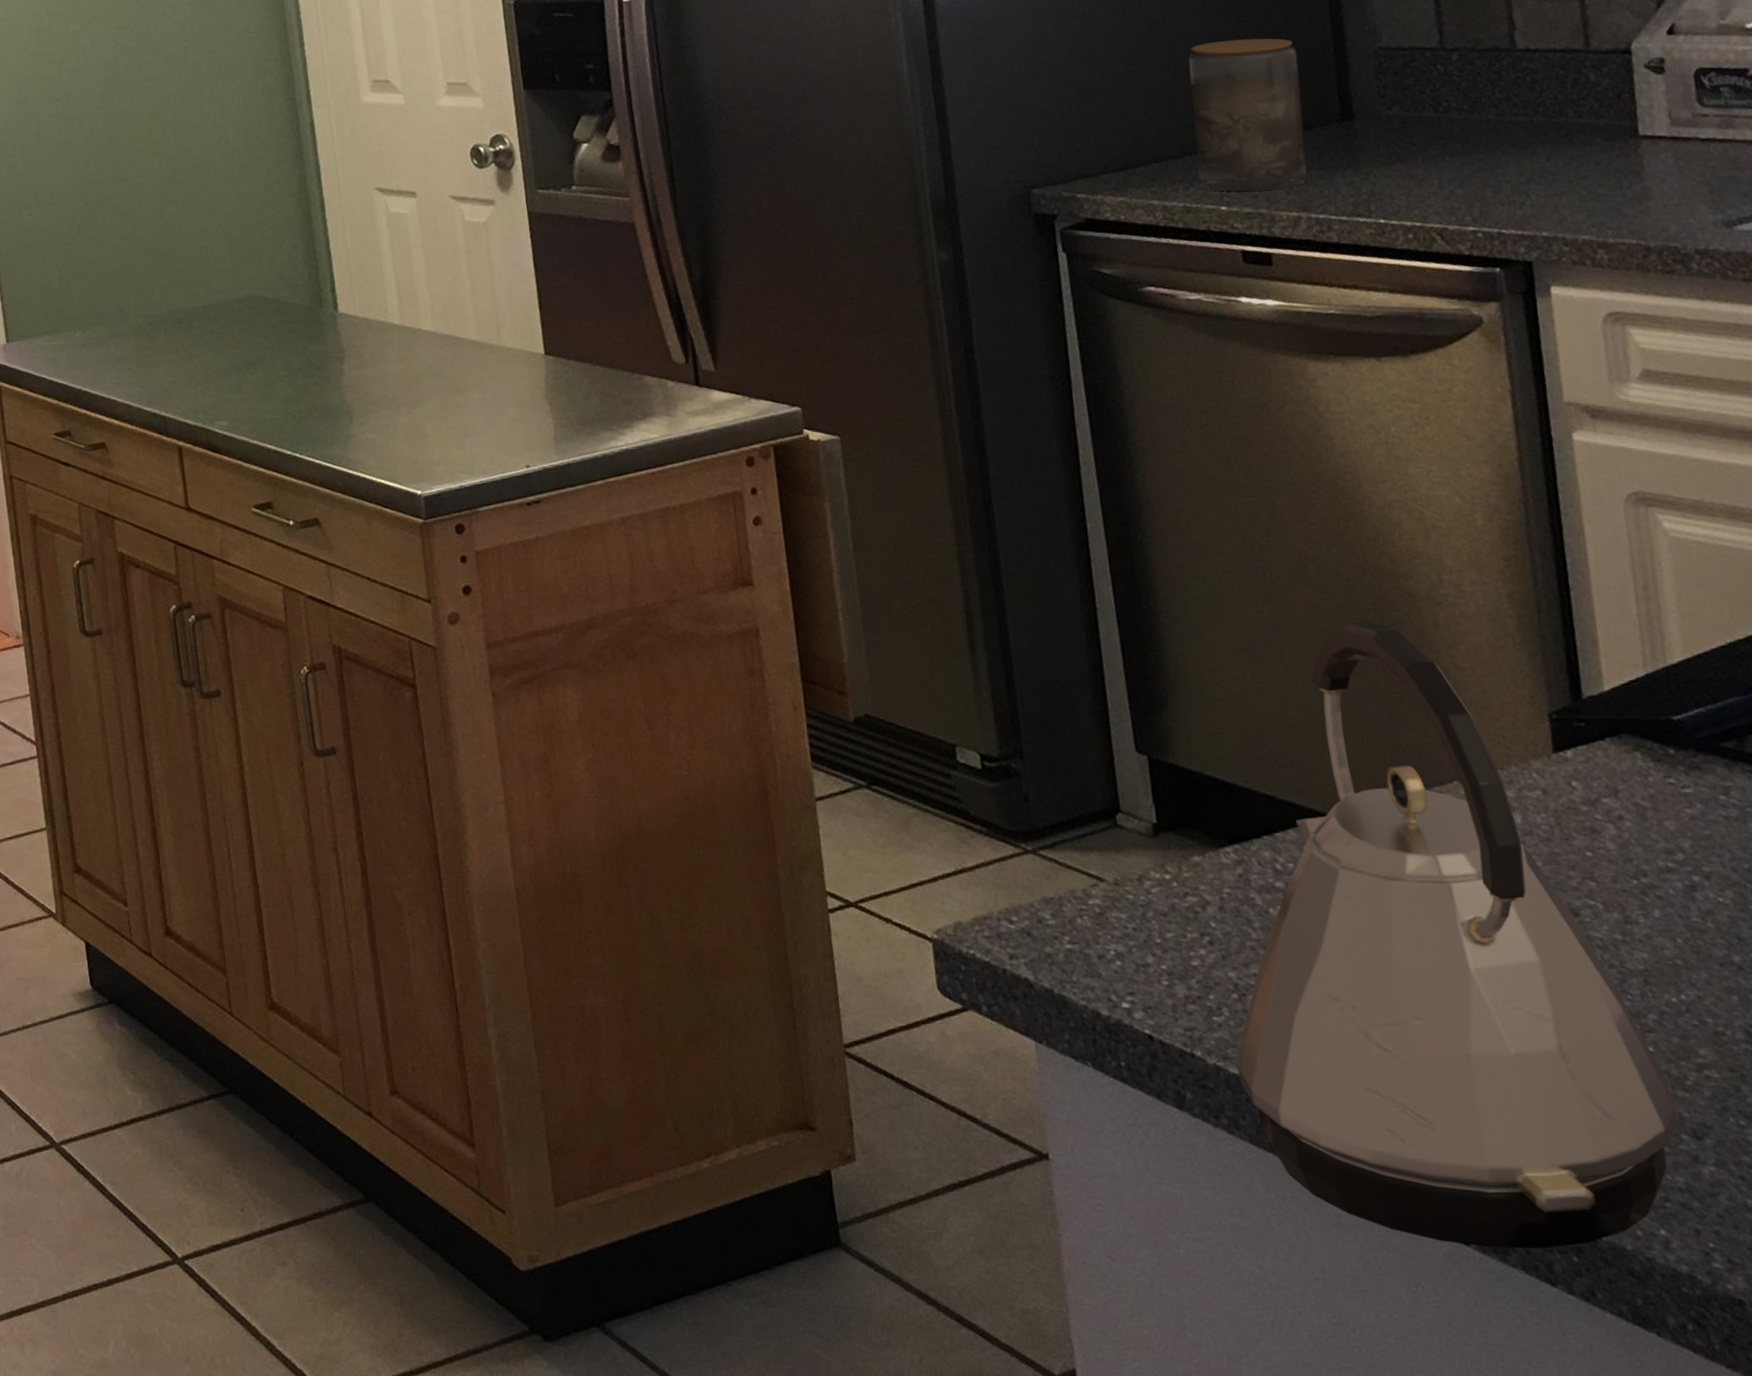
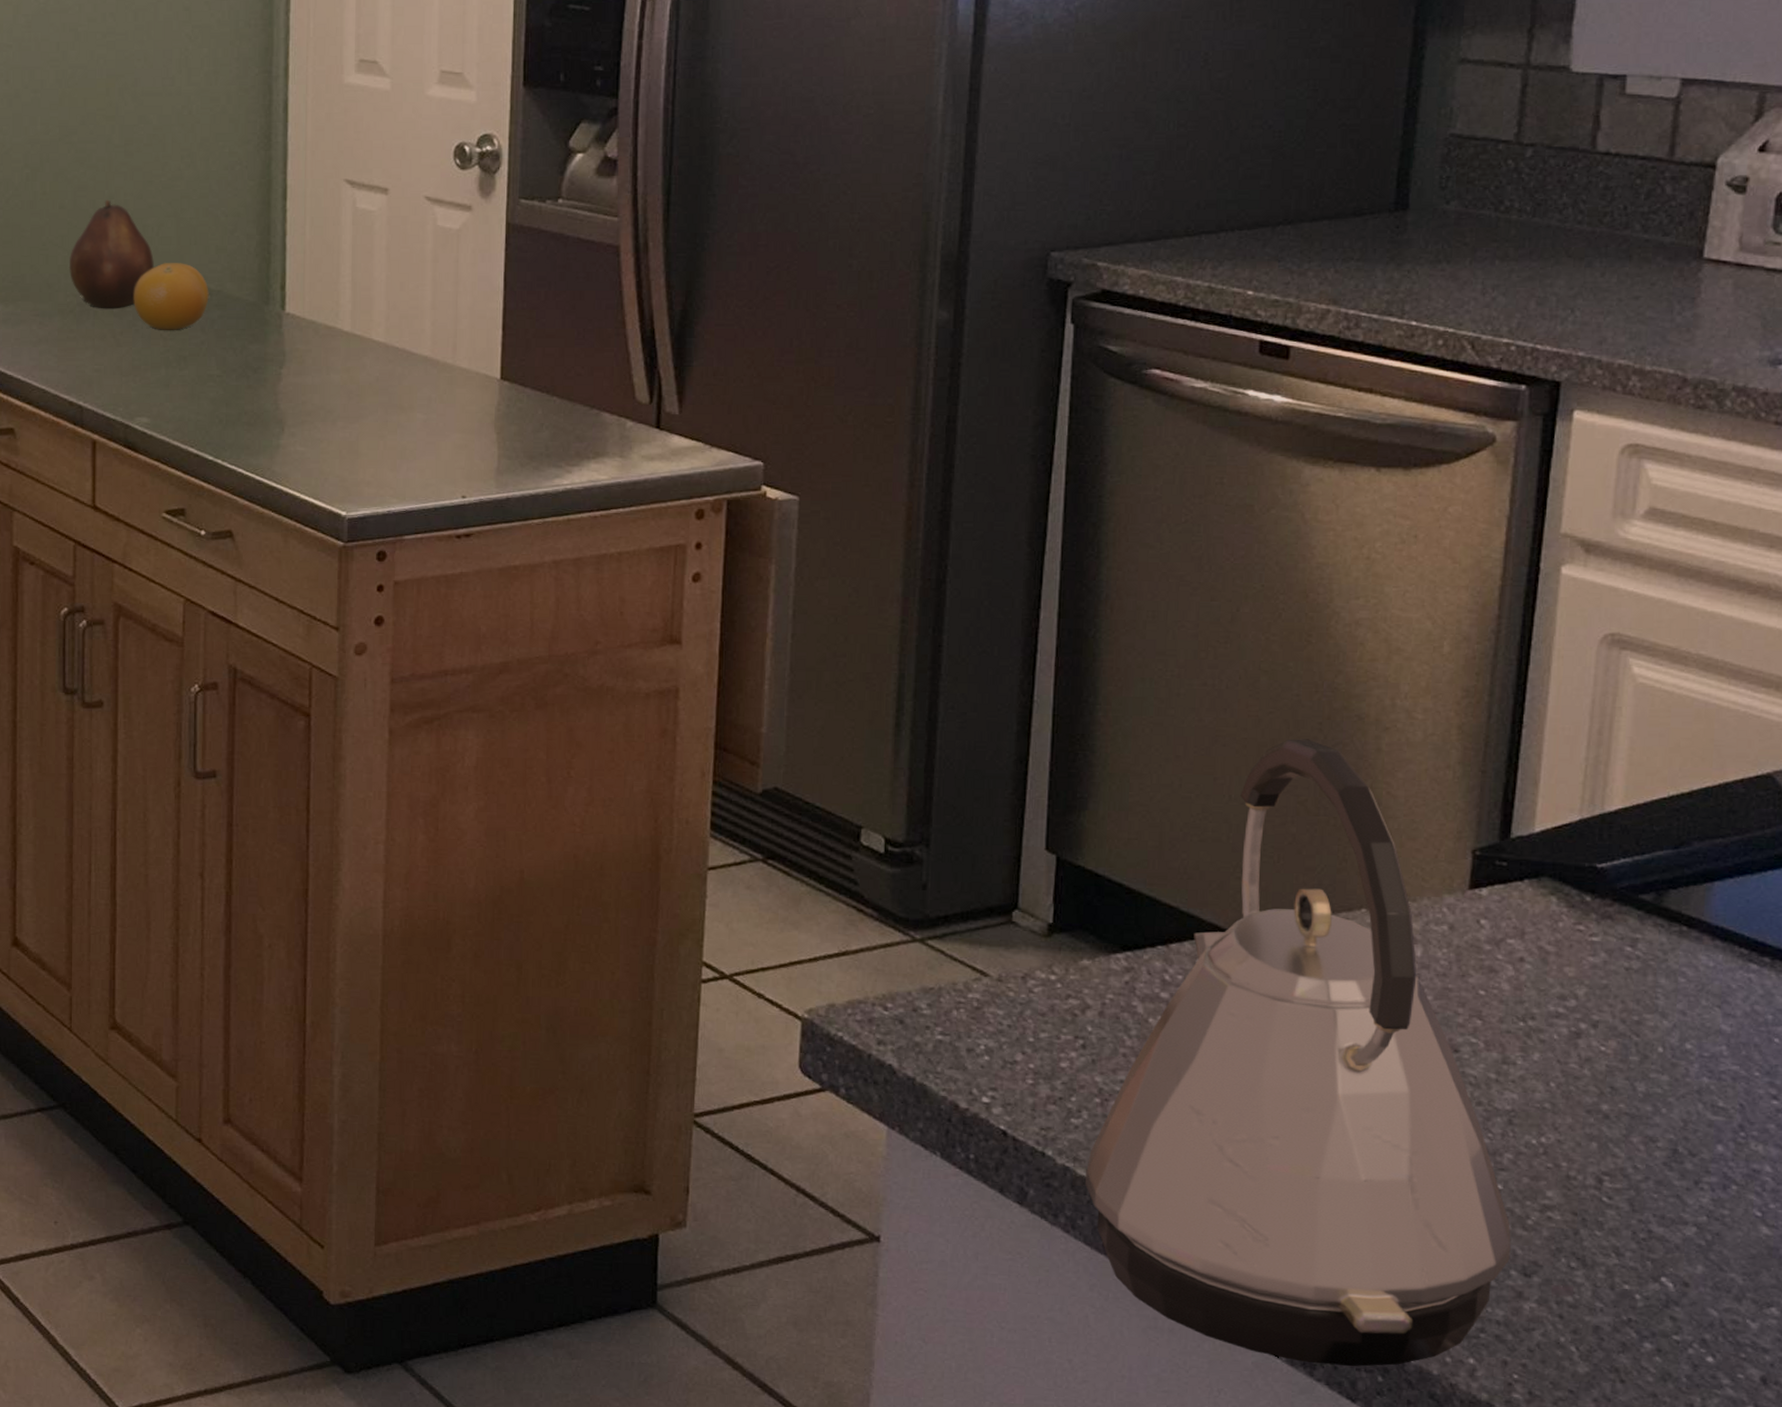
fruit: none [136,227,213,326] -> present [68,199,154,309]
fruit: none [198,277,267,340] -> present [134,263,209,330]
jar: present [1187,38,1308,193] -> none [1230,109,1363,279]

